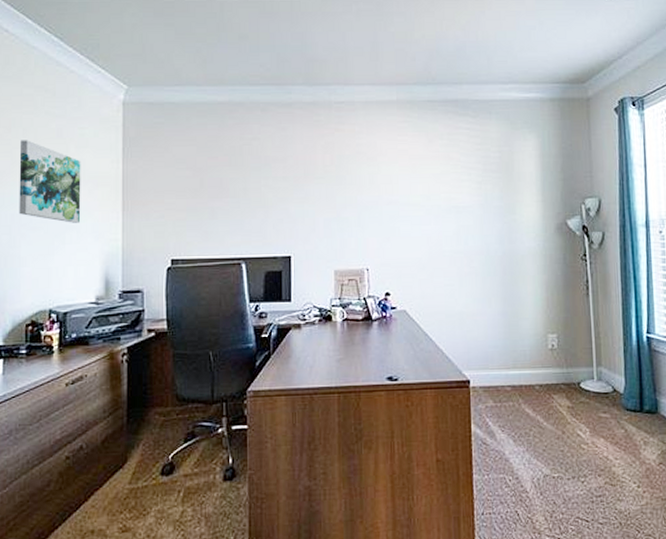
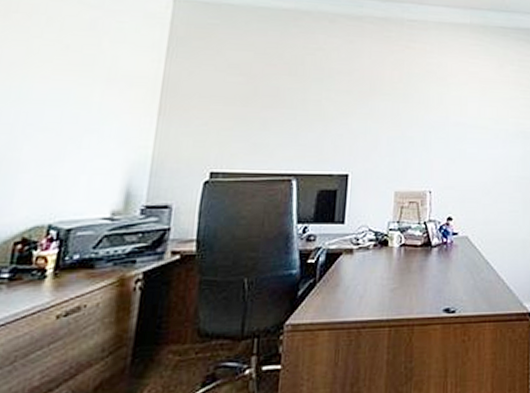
wall art: present [19,140,81,223] -> none [26,29,115,126]

